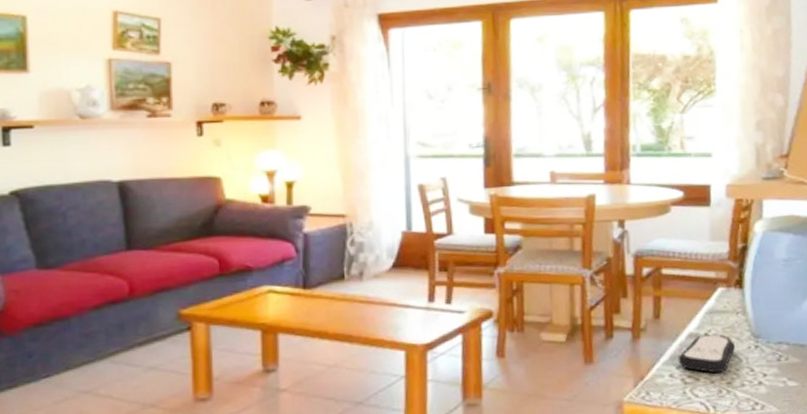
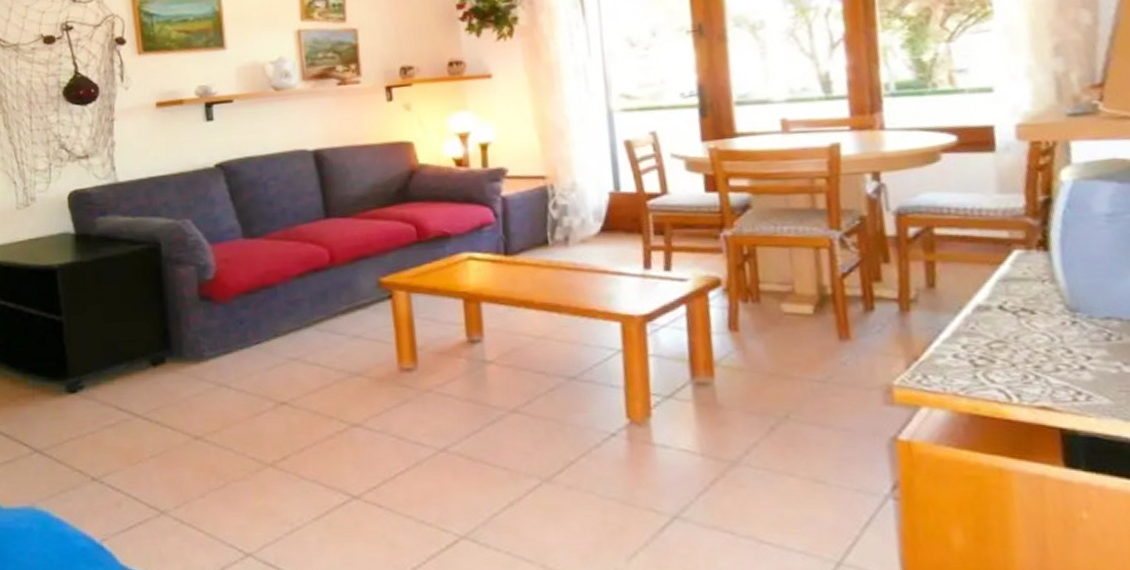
remote control: present [678,335,736,374] -> none [963,307,1044,355]

